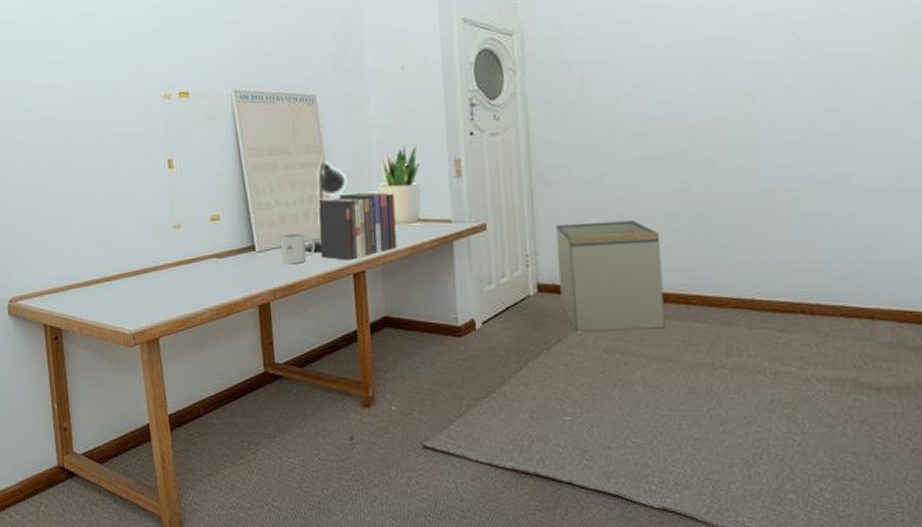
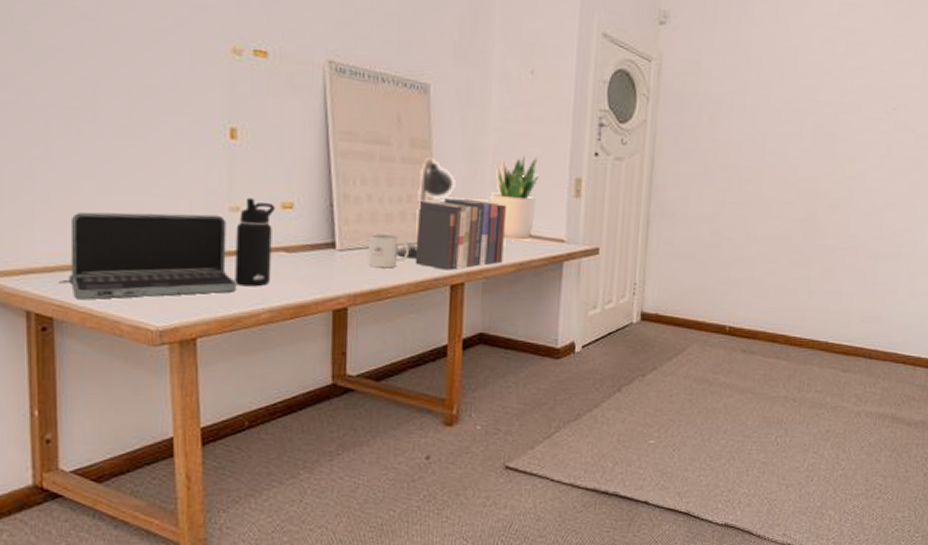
laptop: none [63,233,184,313] -> present [59,211,237,300]
water bottle: none [179,215,209,291] -> present [235,197,276,287]
storage bin: present [555,220,665,331] -> none [661,257,759,363]

